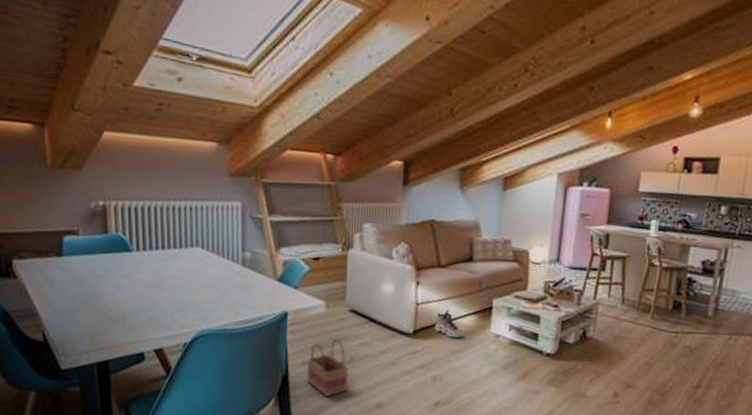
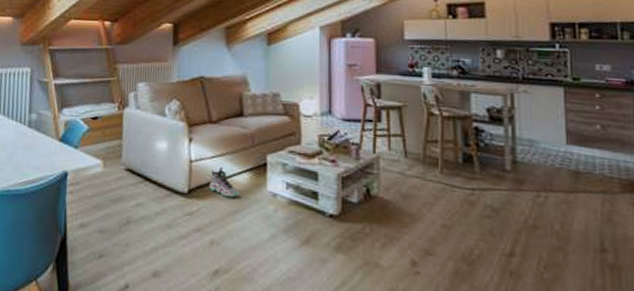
basket: present [306,339,349,398] -> none [84,200,126,264]

